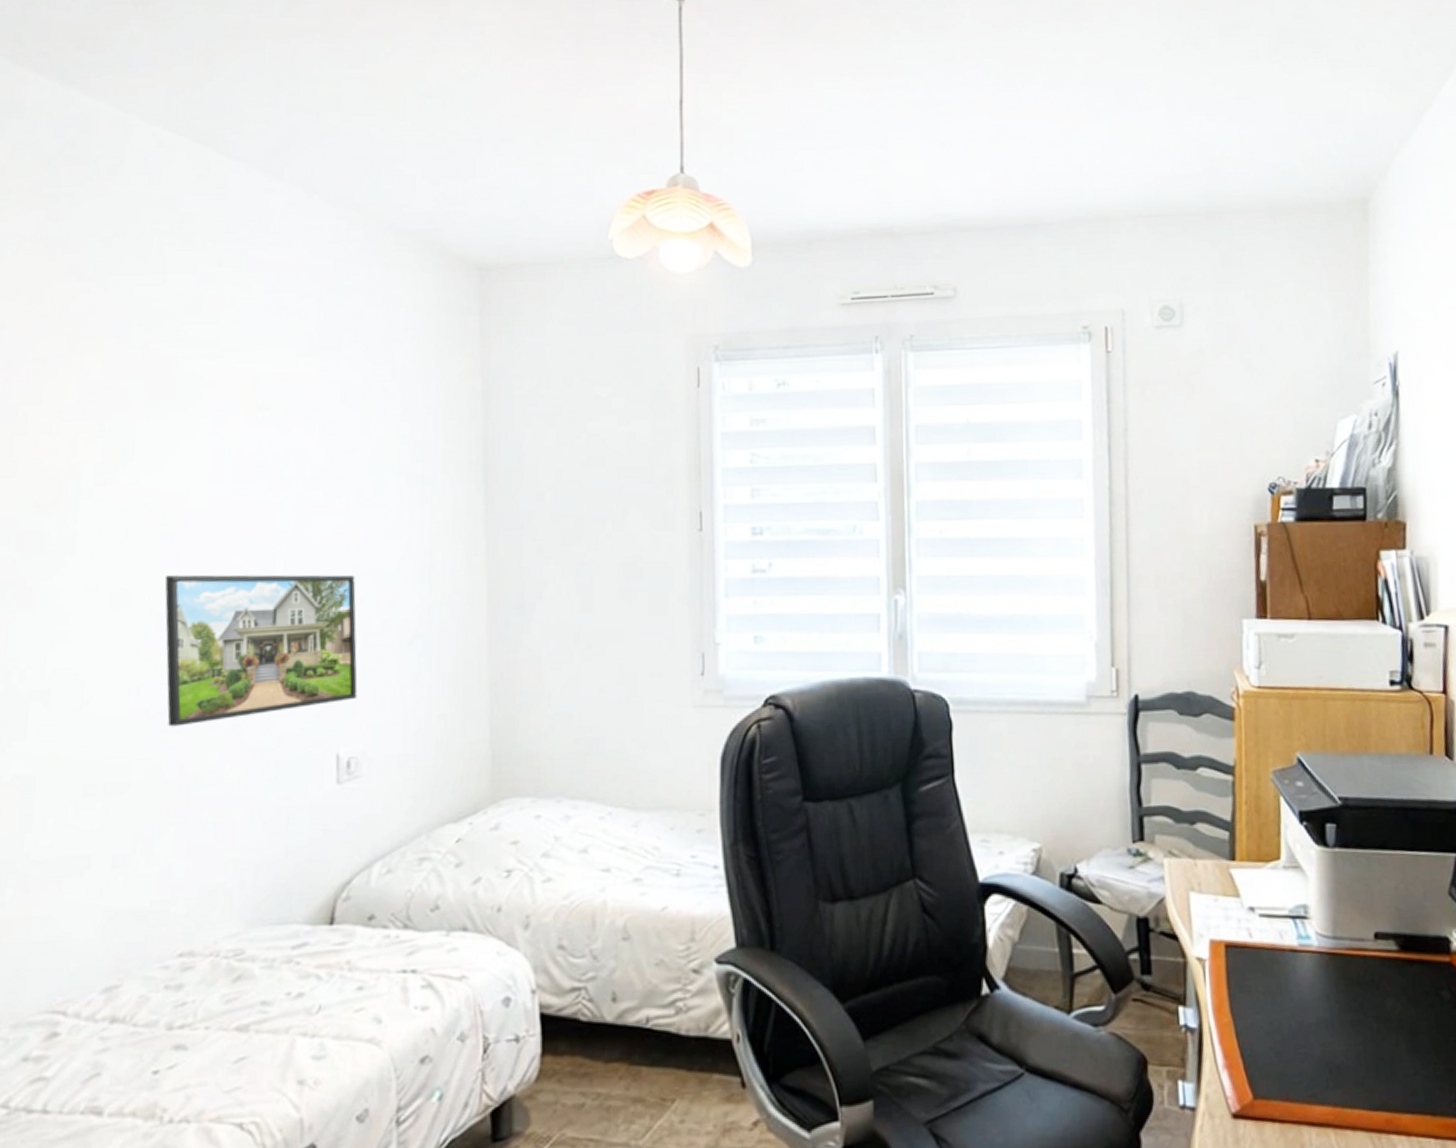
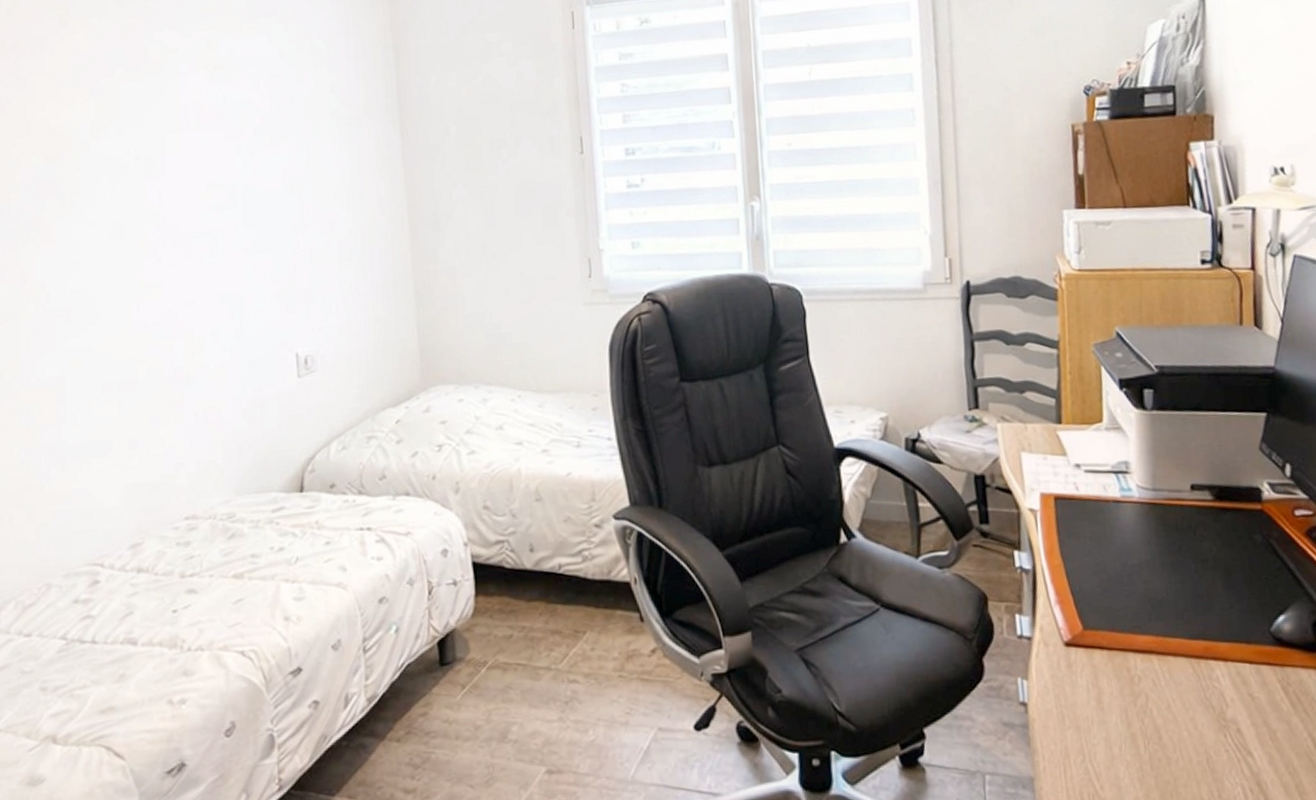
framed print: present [164,574,358,727] -> none [151,204,309,335]

